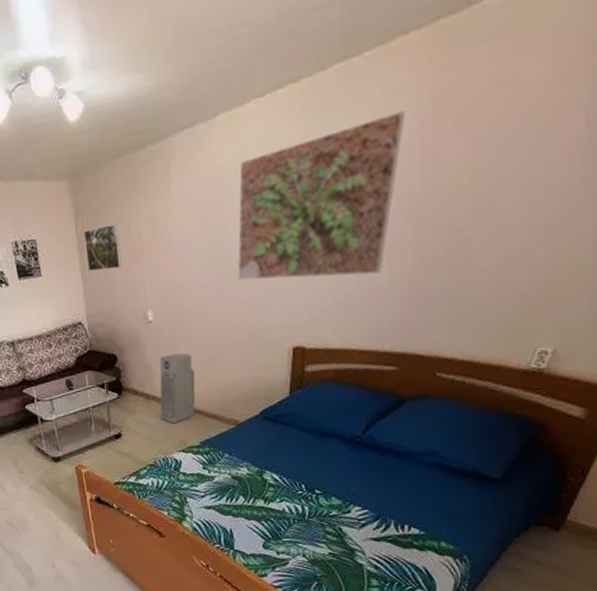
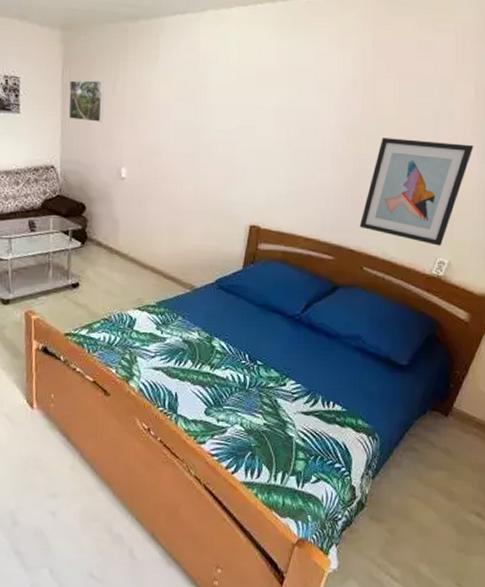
air purifier: present [160,353,196,424] -> none [121,213,159,281]
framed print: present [237,110,406,280] -> none [209,48,354,174]
wall art: none [427,196,586,333] -> present [359,137,474,246]

